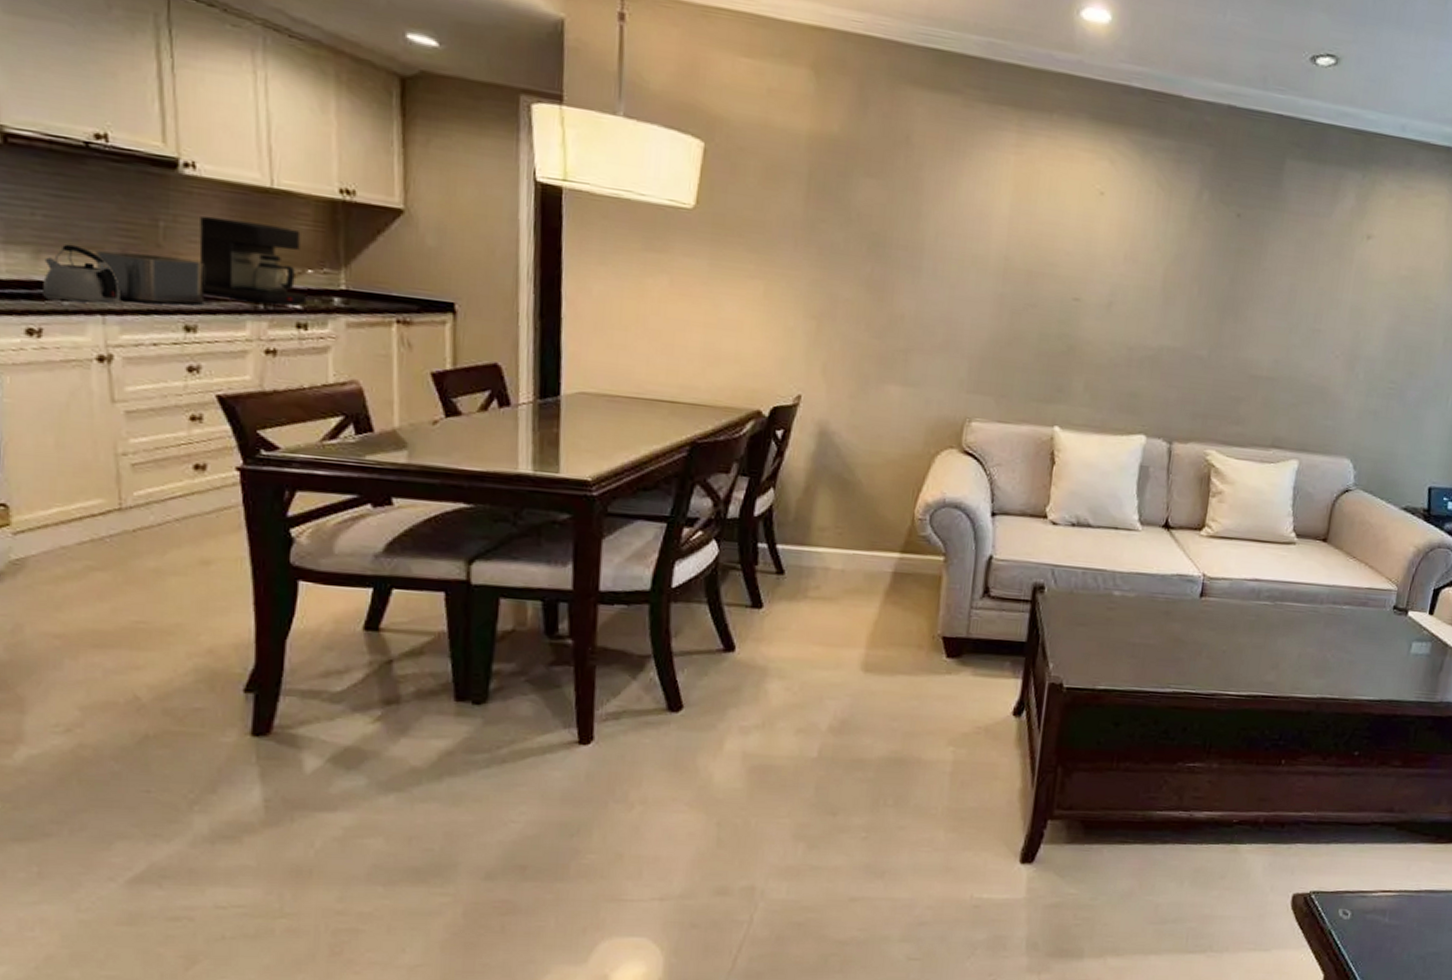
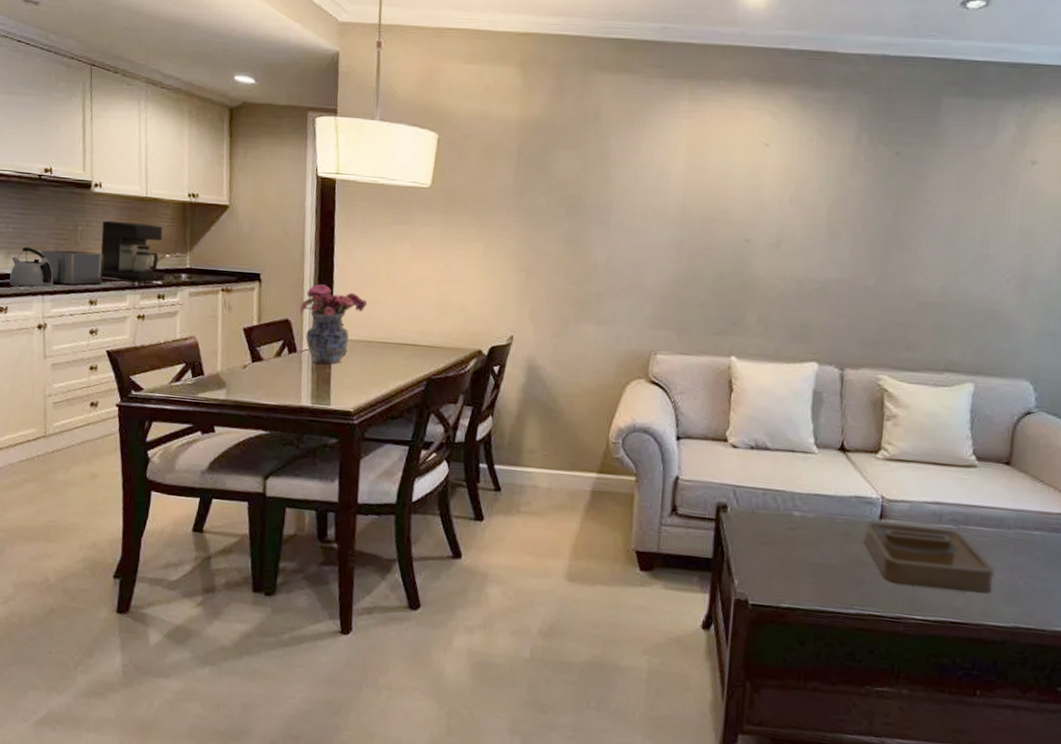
flower arrangement: none [513,321,610,423] -> present [299,284,368,365]
decorative tray: none [1183,600,1306,667] -> present [864,521,995,593]

